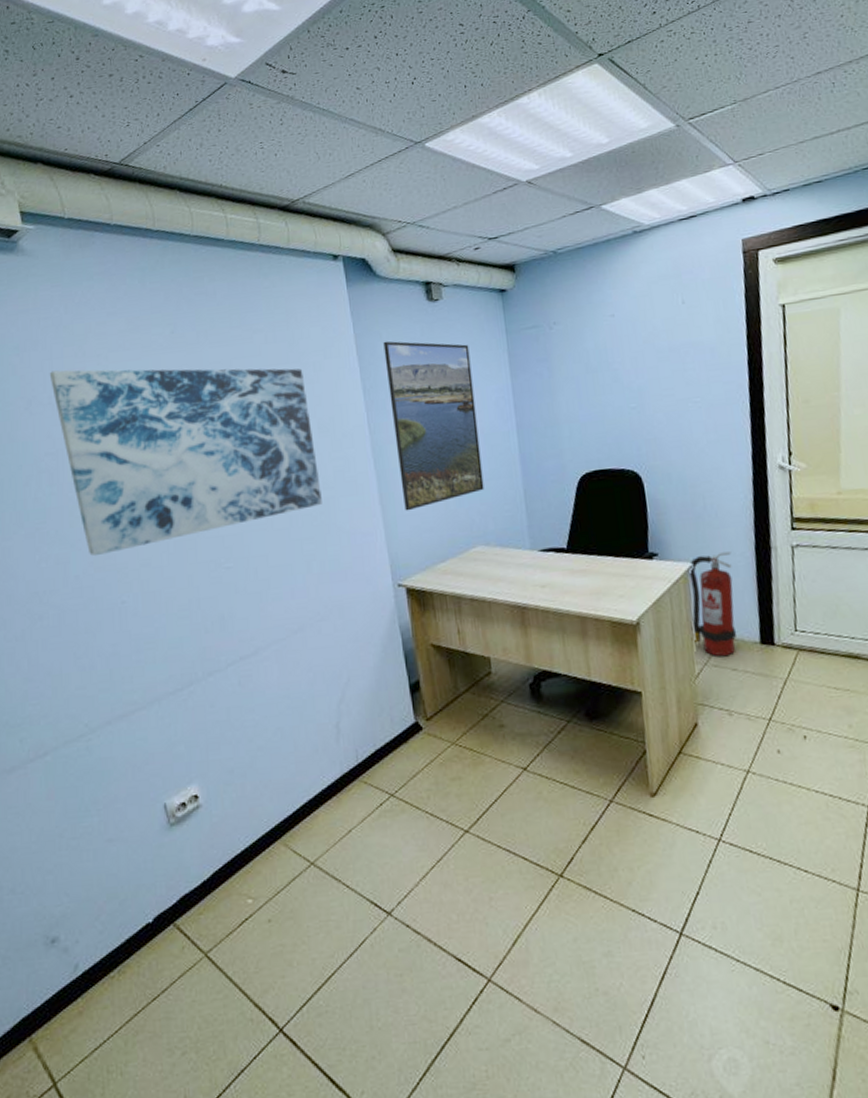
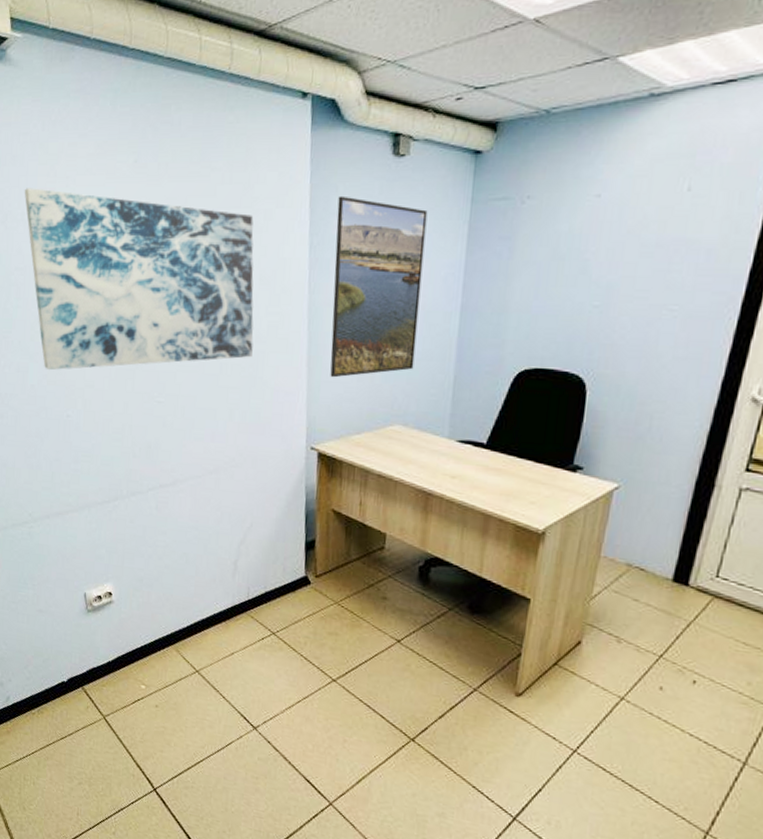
fire extinguisher: present [687,551,737,657] -> none [596,479,667,586]

